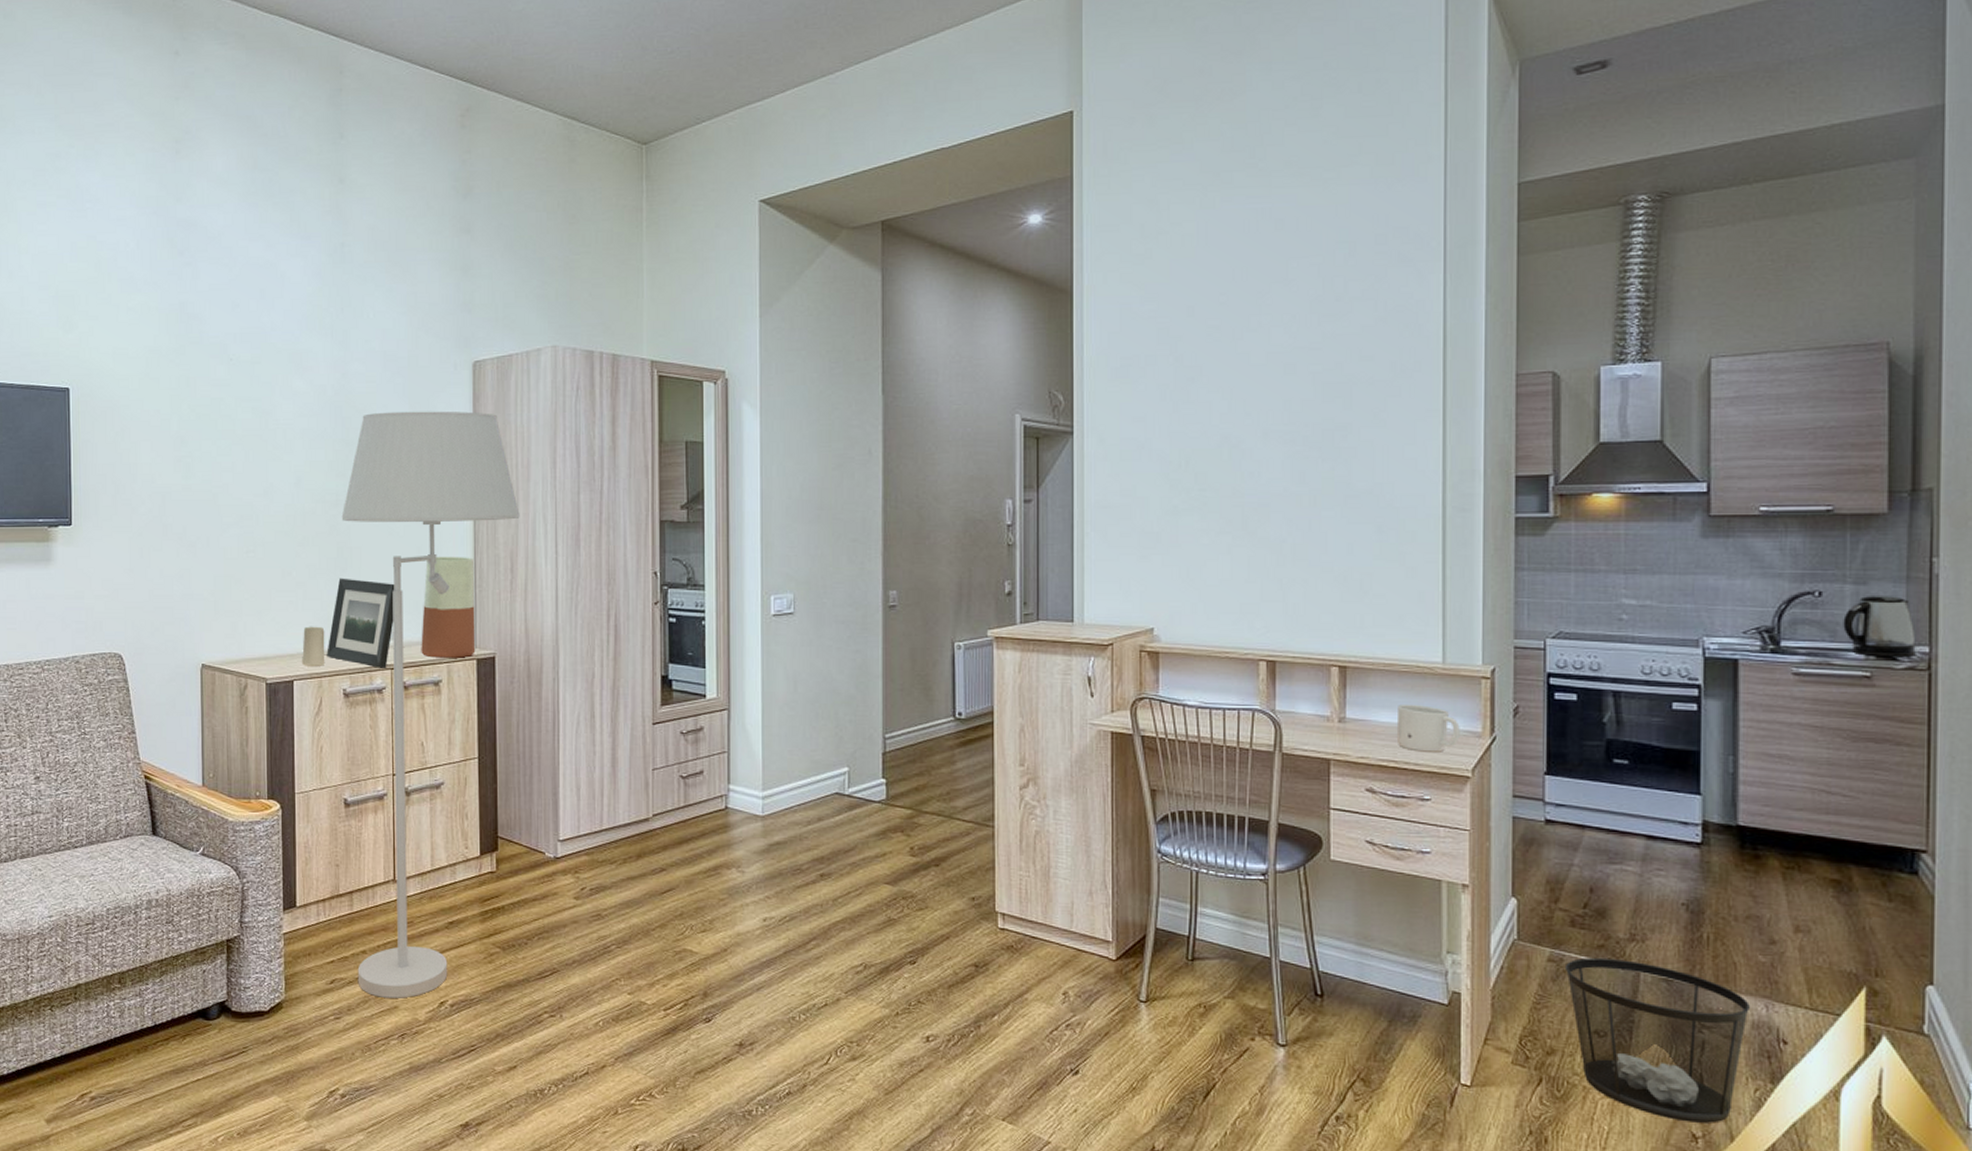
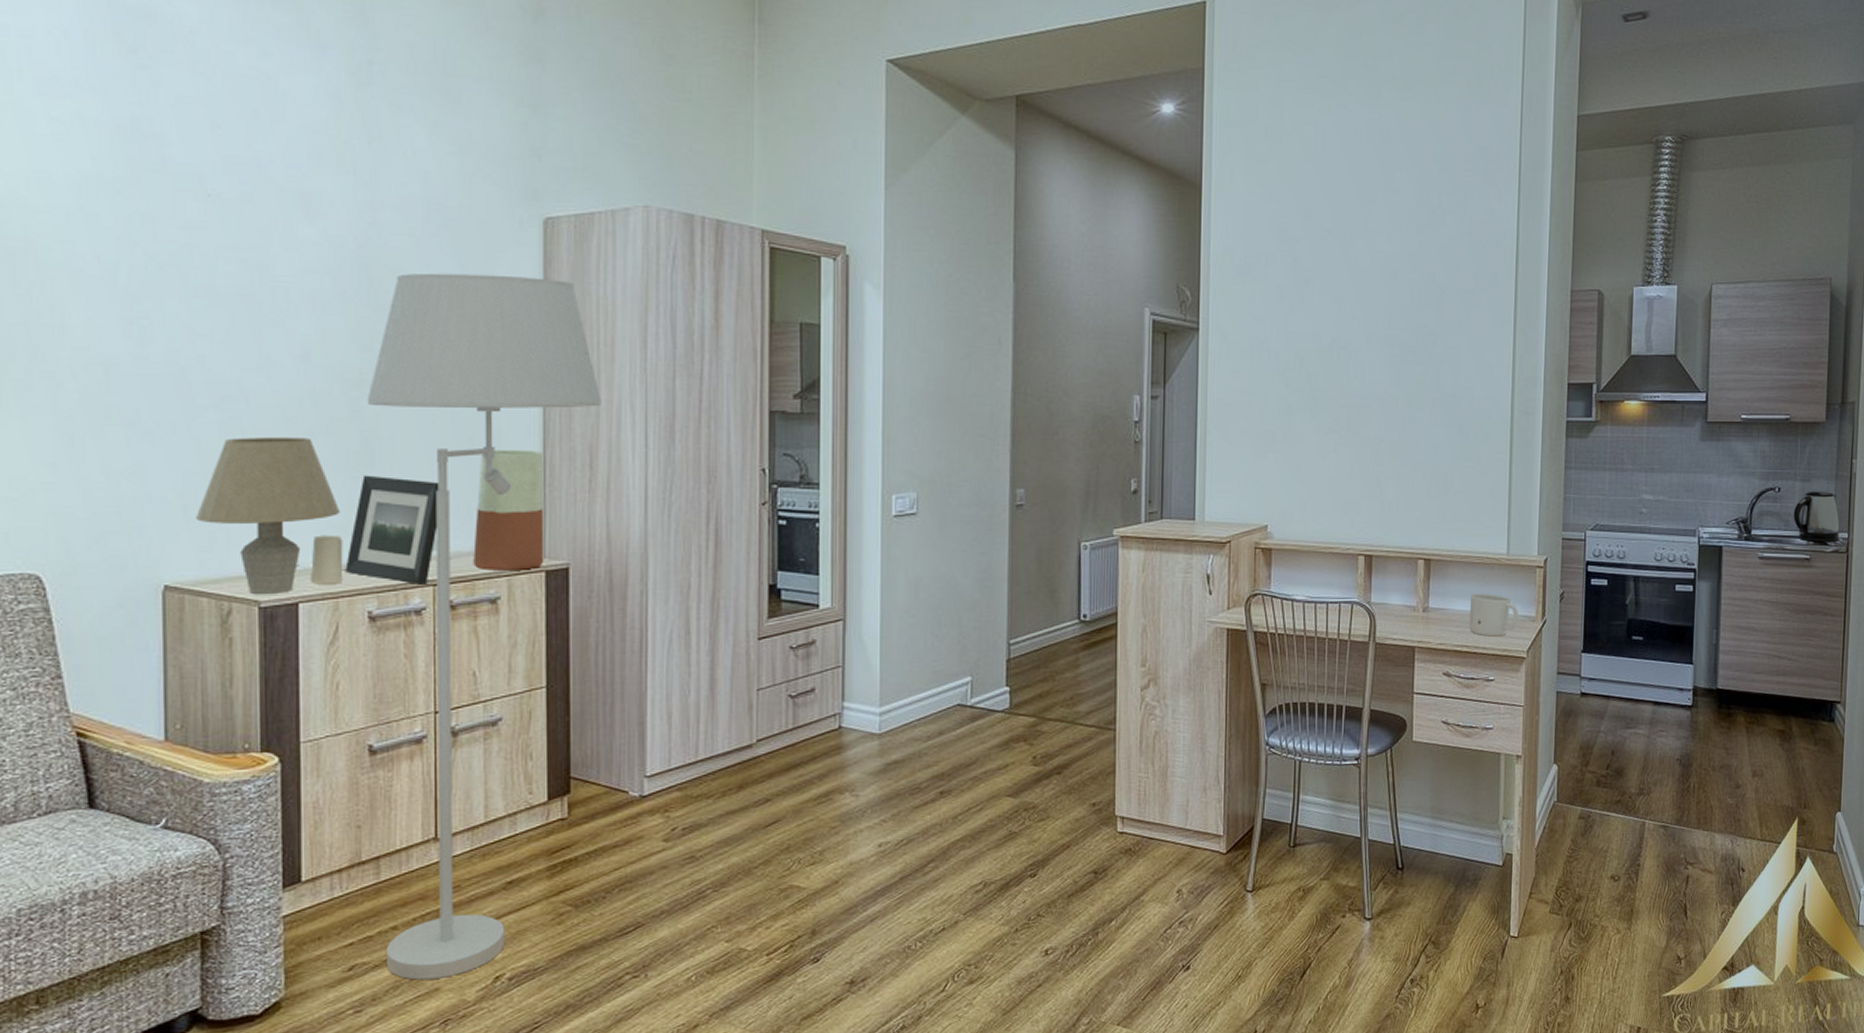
table lamp: none [223,548,323,674] -> present [196,437,341,595]
waste bin: present [1564,957,1750,1123] -> none [1591,811,1720,947]

